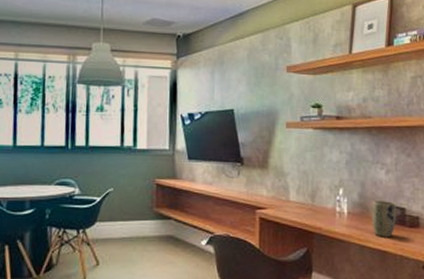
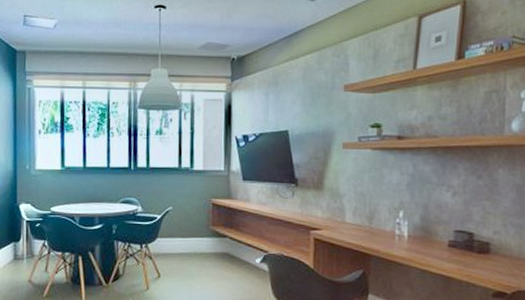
plant pot: present [371,201,397,237] -> none [434,224,464,263]

